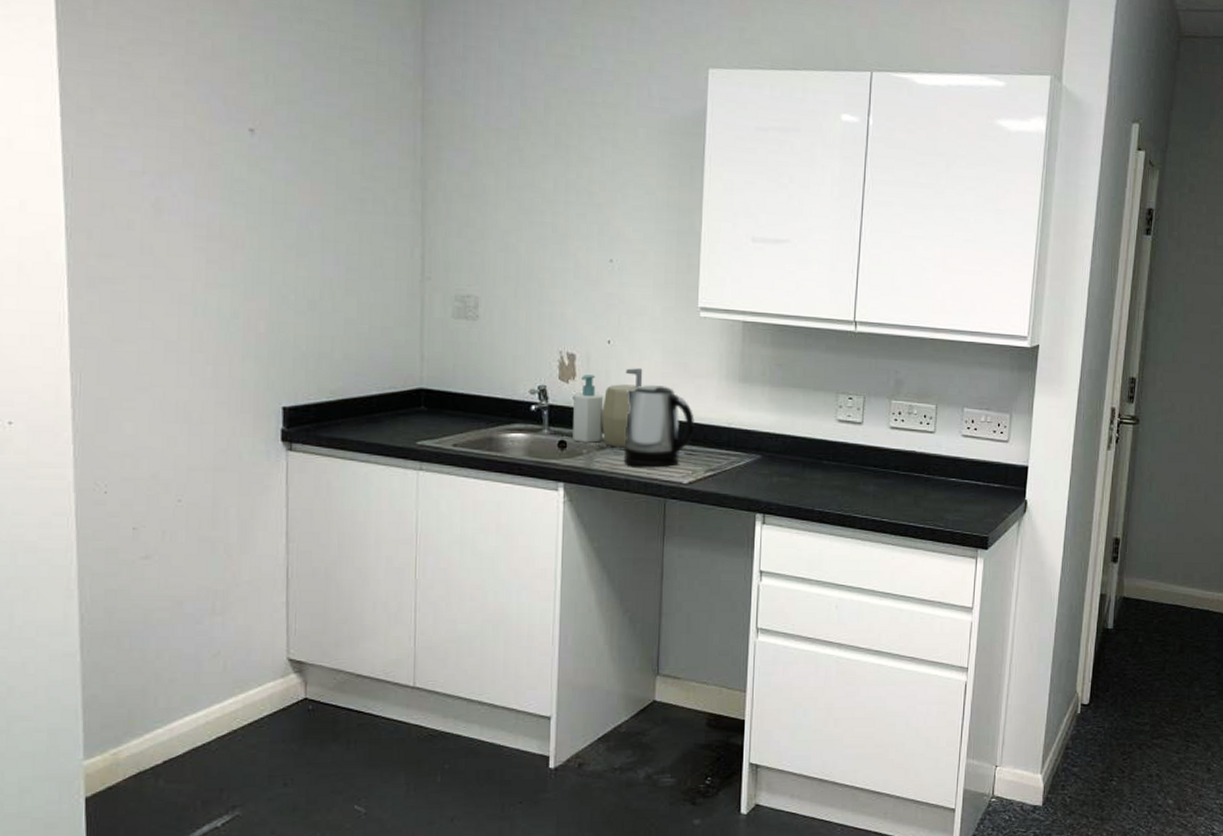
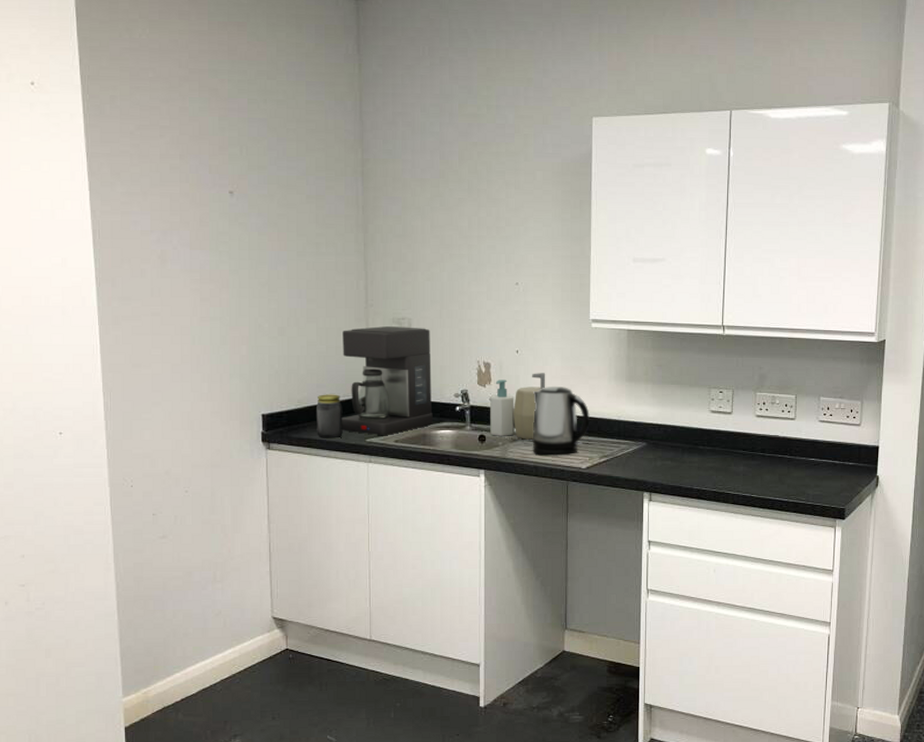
jar: none [353,384,388,440] -> present [316,394,343,438]
coffee maker: none [386,304,502,438] -> present [342,326,433,436]

